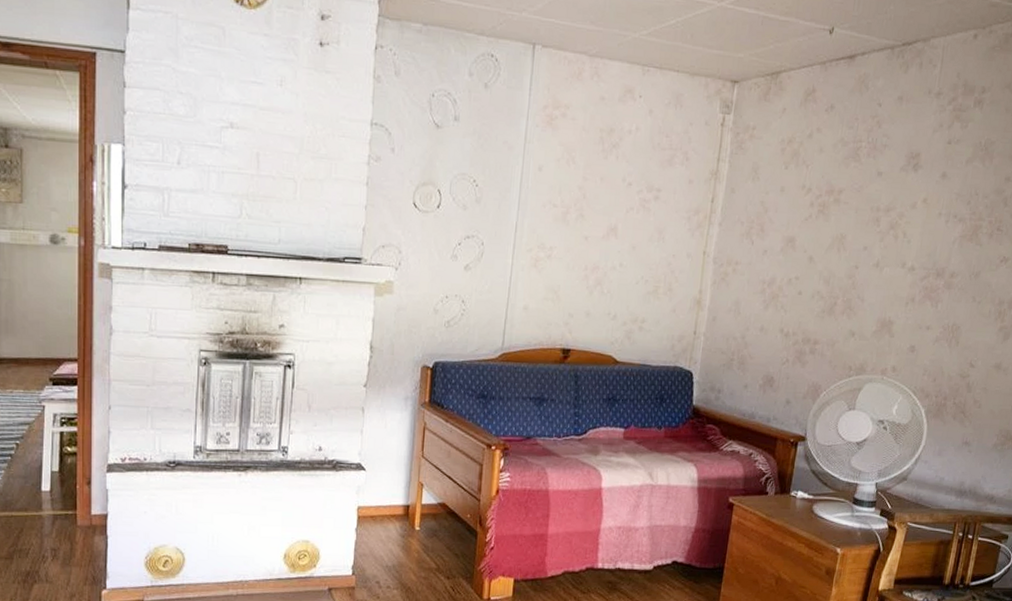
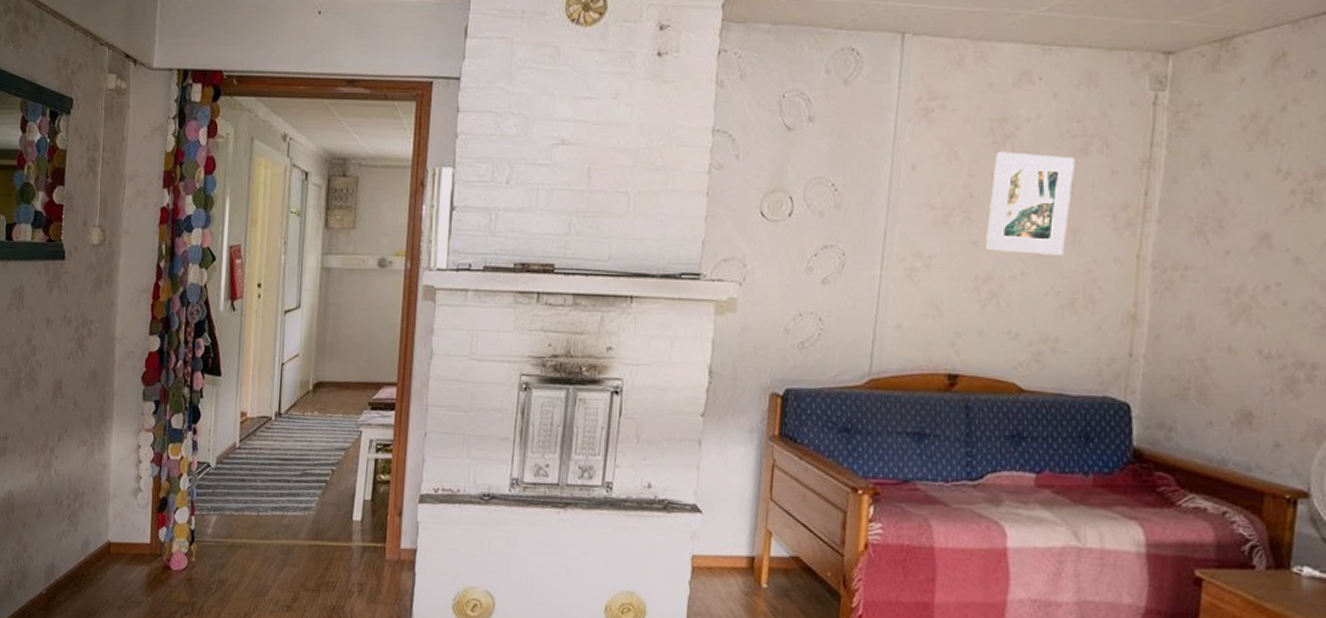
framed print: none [594,158,663,250] -> present [985,151,1075,255]

